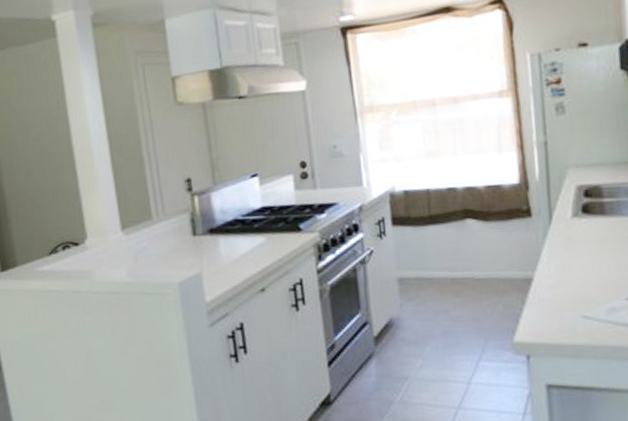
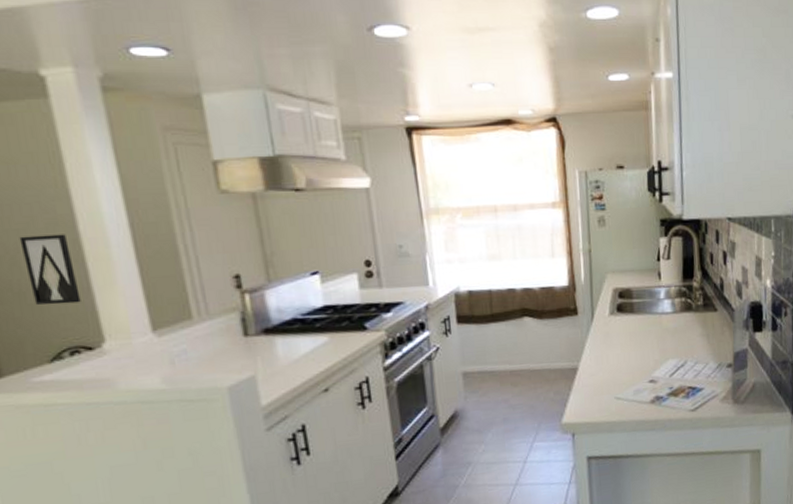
wall art: none [33,147,72,207] -> present [19,234,81,305]

